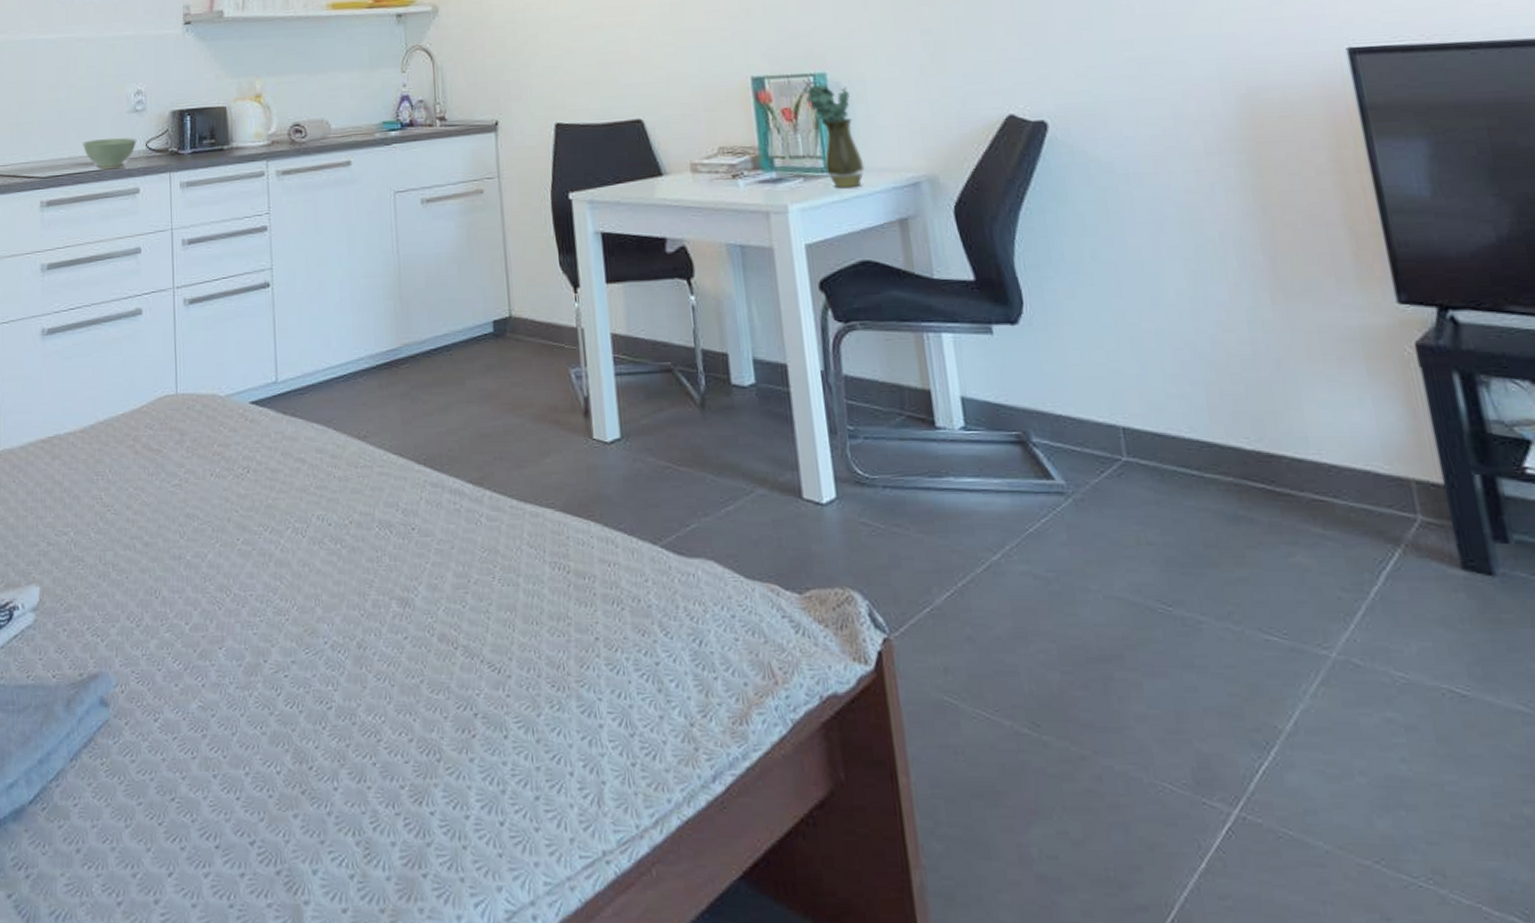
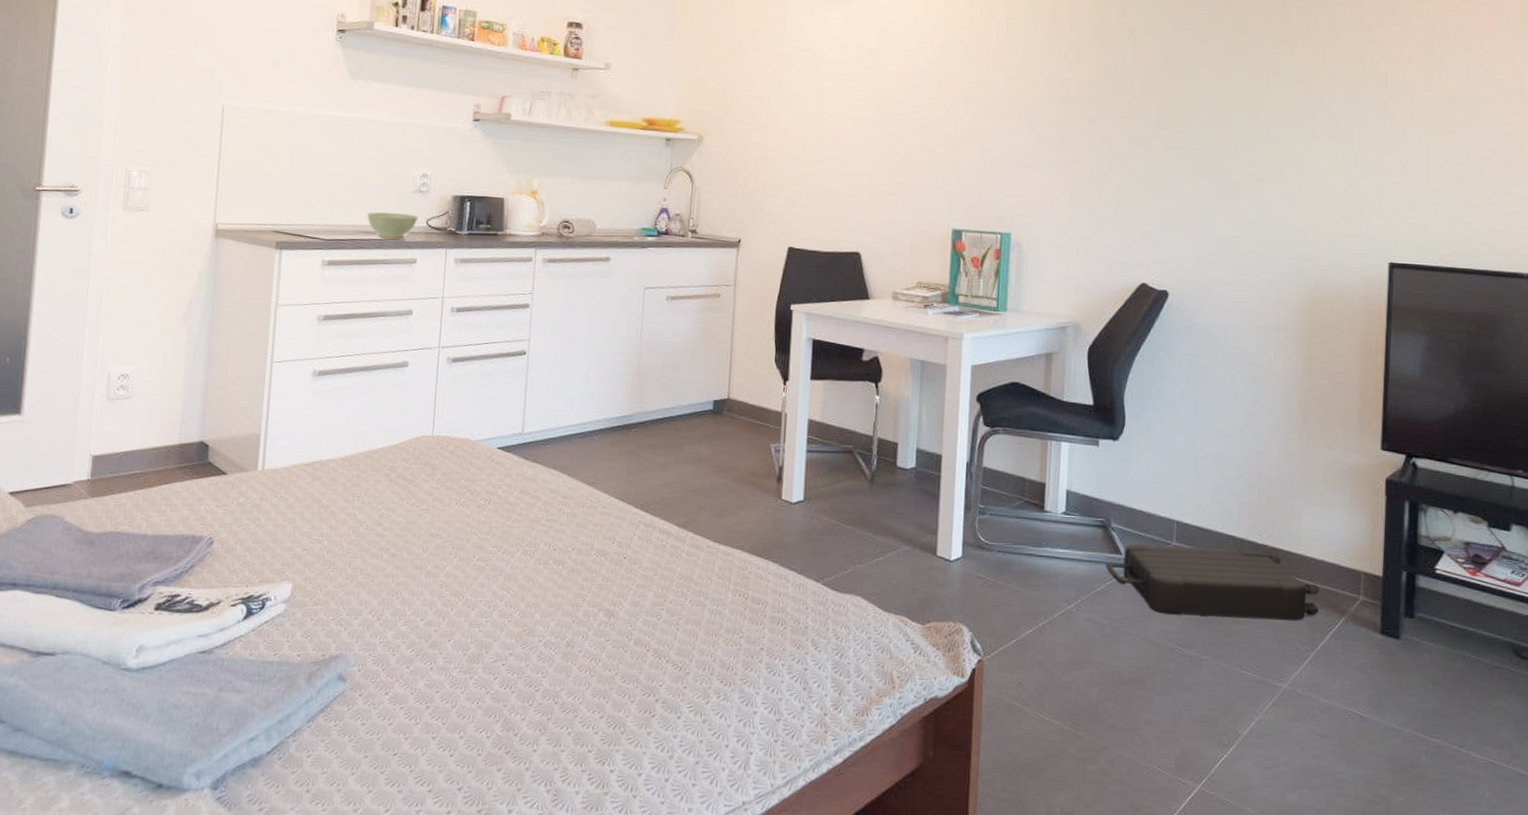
vase: present [803,79,865,189] -> none [991,236,1027,325]
suitcase: none [1034,458,1359,559] -> present [1106,544,1320,620]

